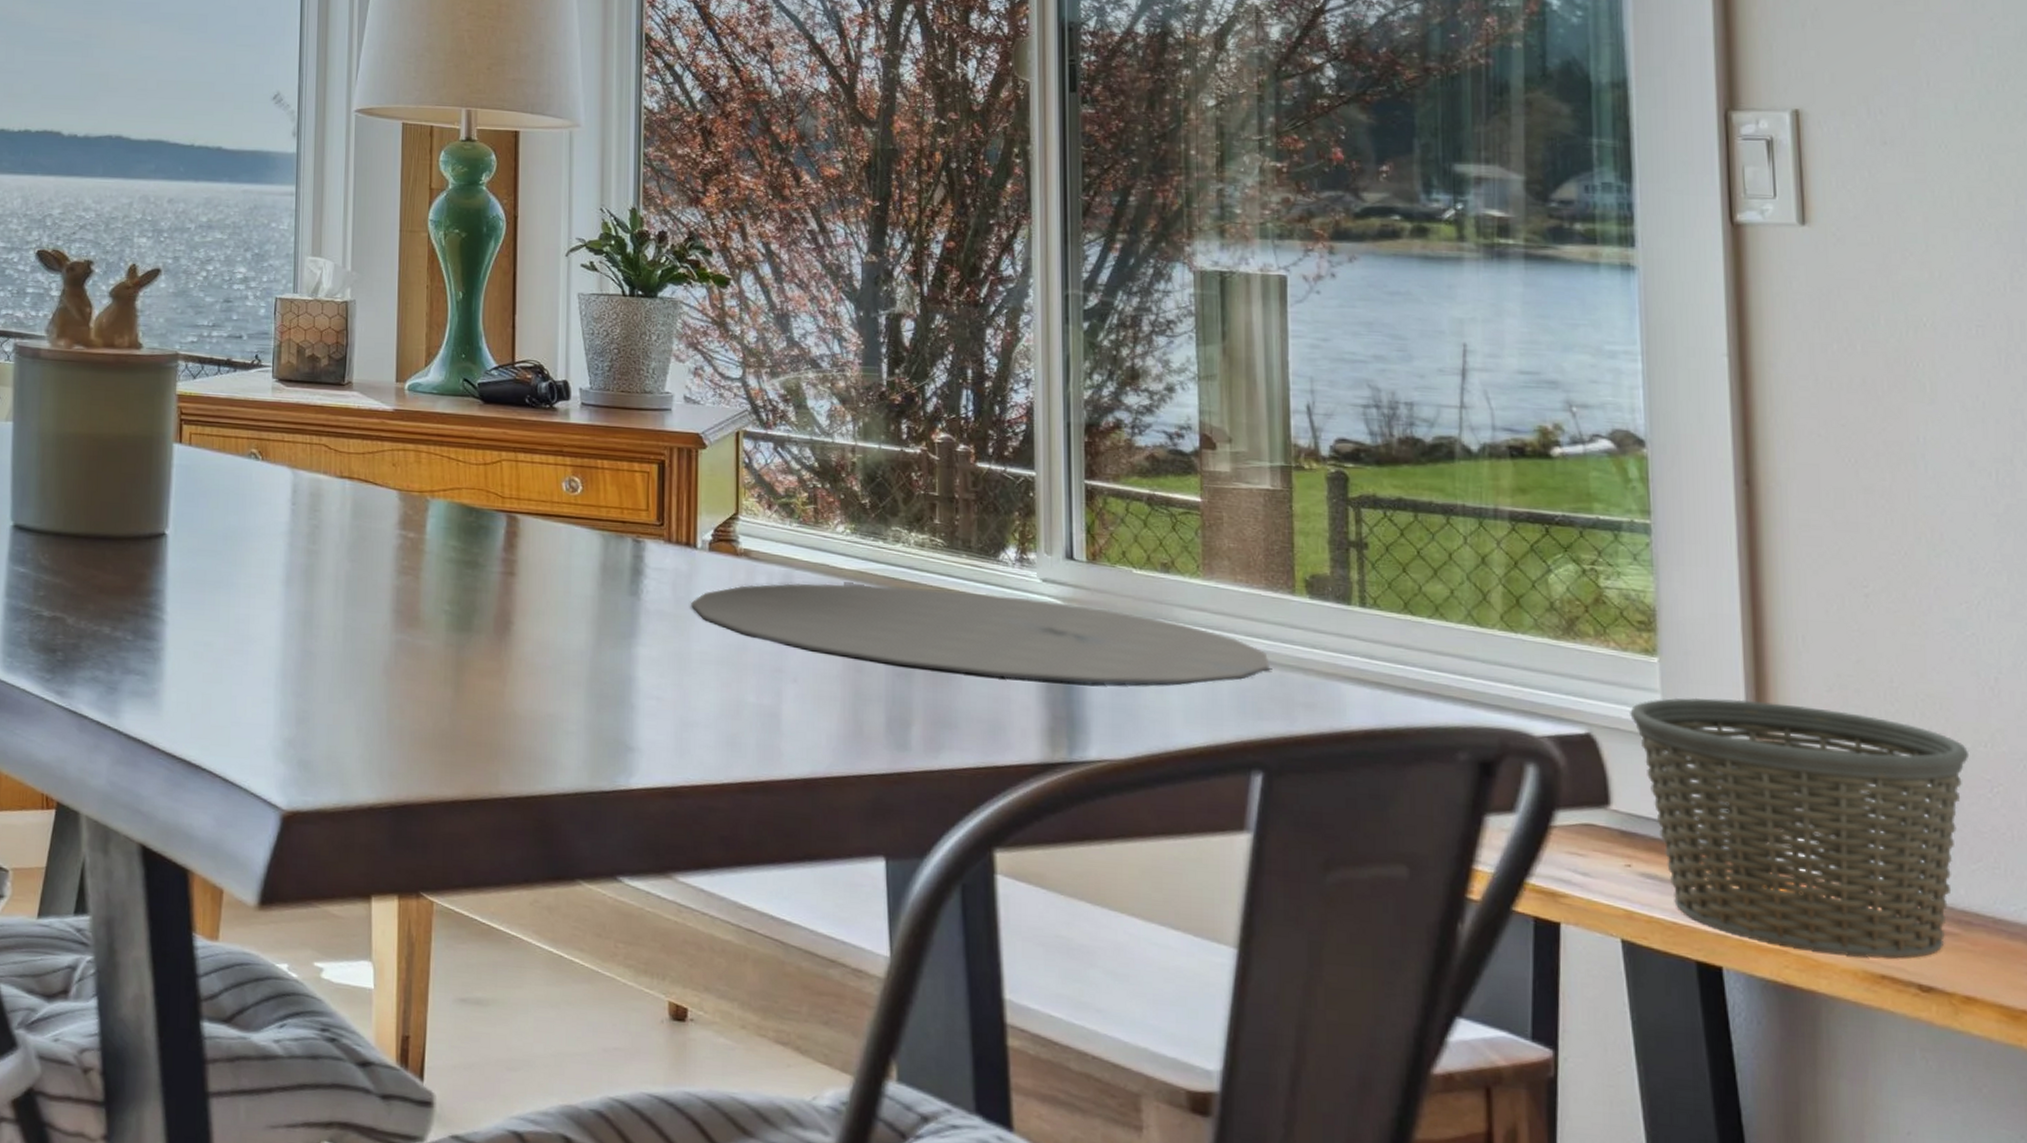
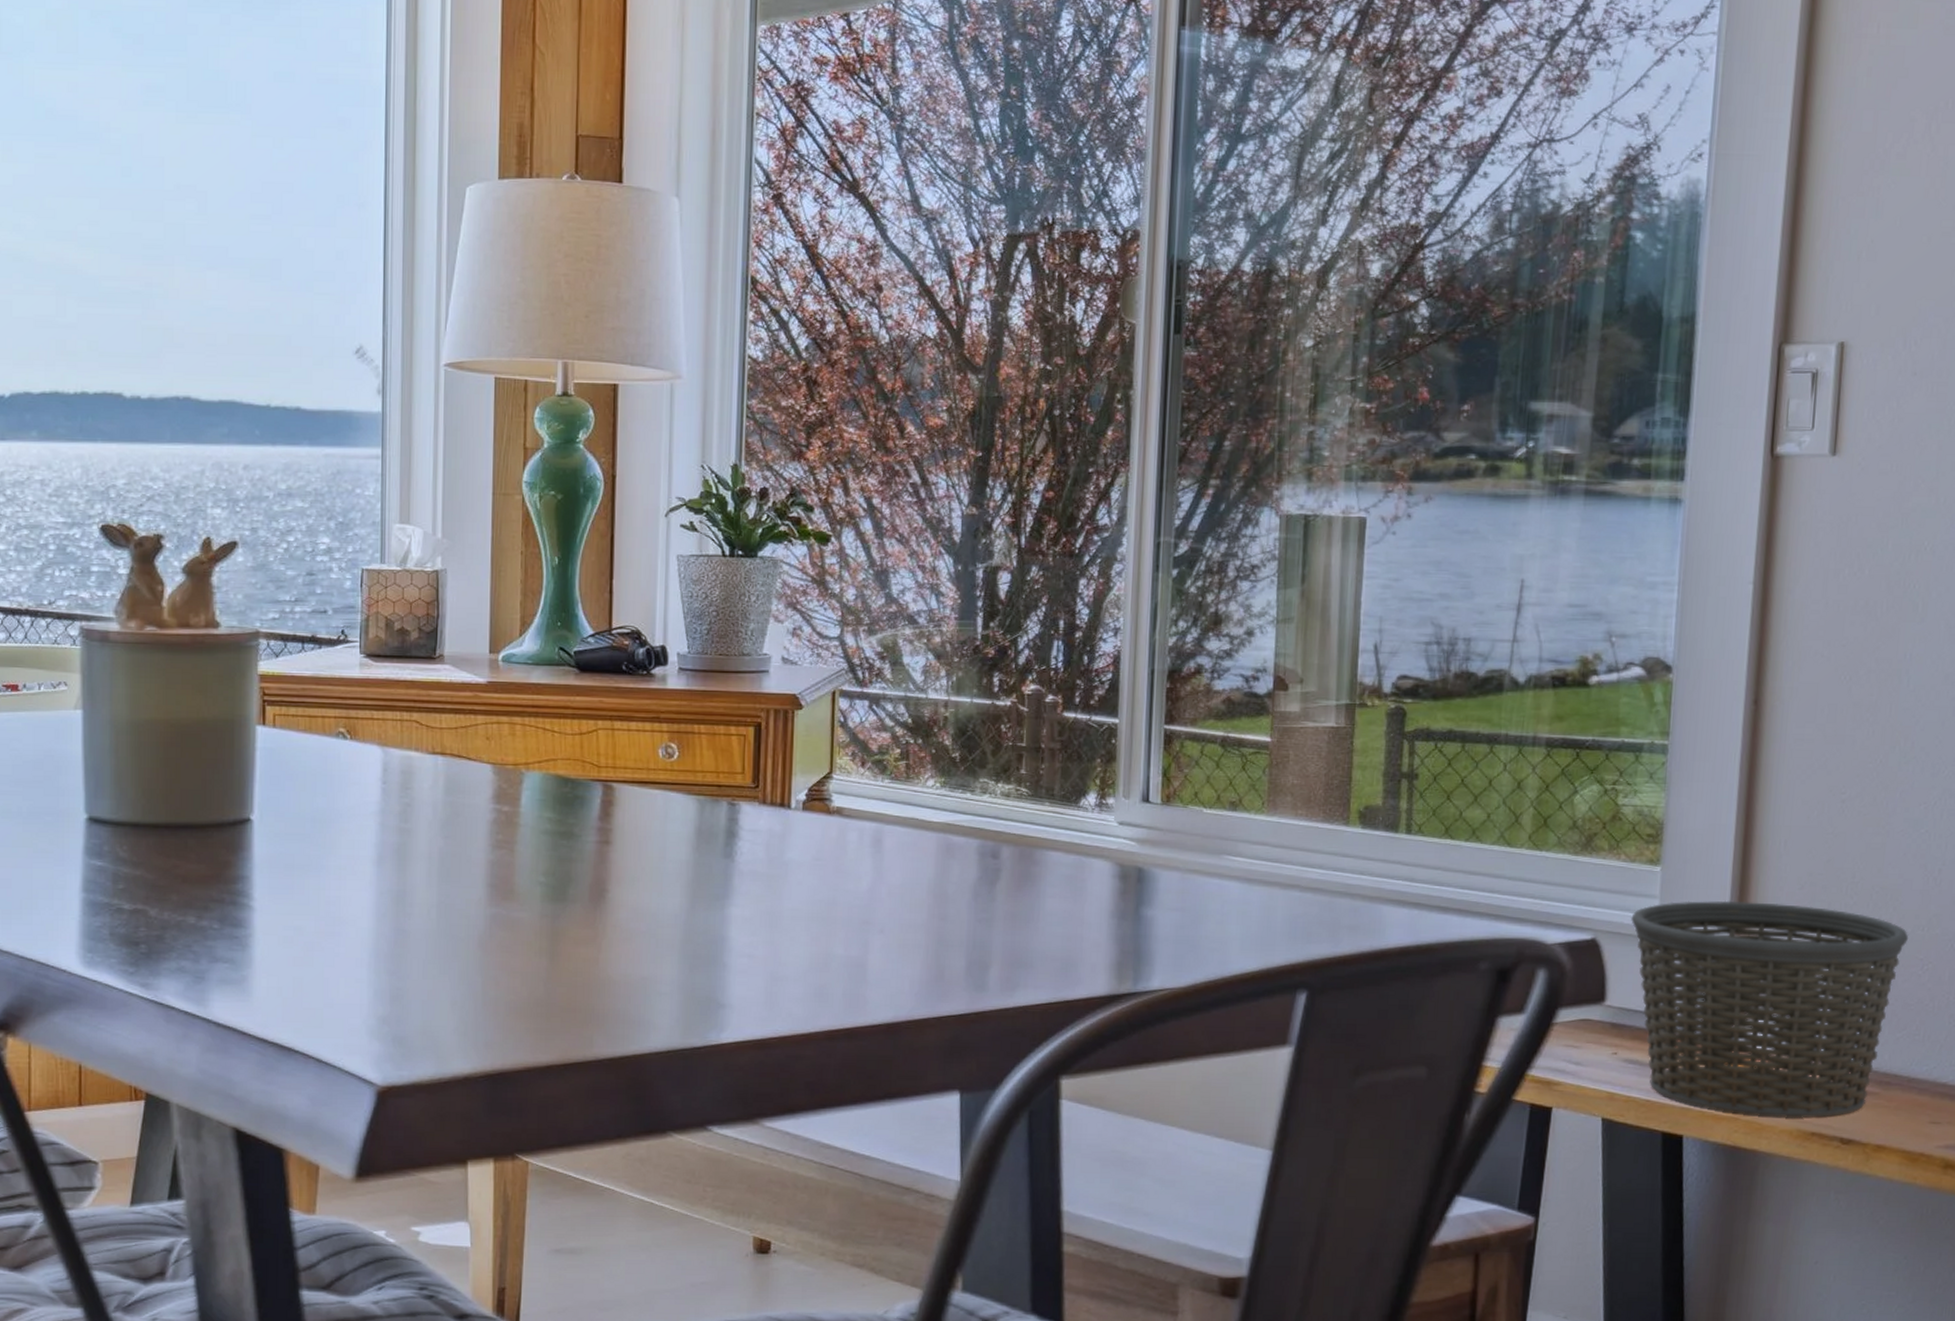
placemat: present [691,583,1271,686] -> none [784,836,1322,919]

